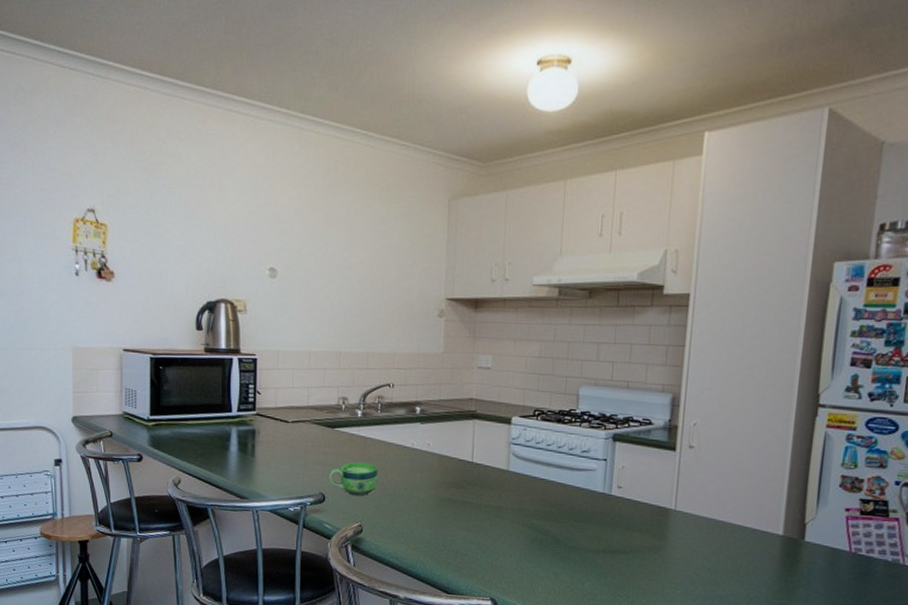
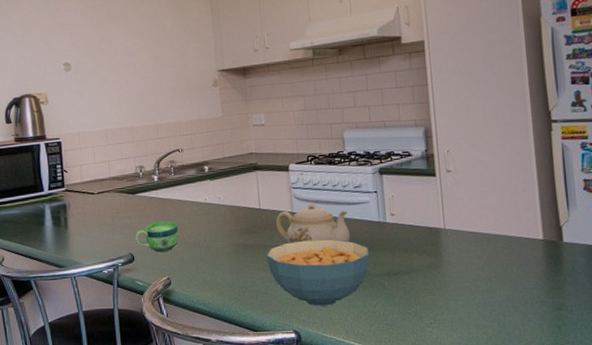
cereal bowl: none [471,502,587,577] -> present [266,239,369,306]
teapot: none [487,463,570,512] -> present [275,203,351,243]

